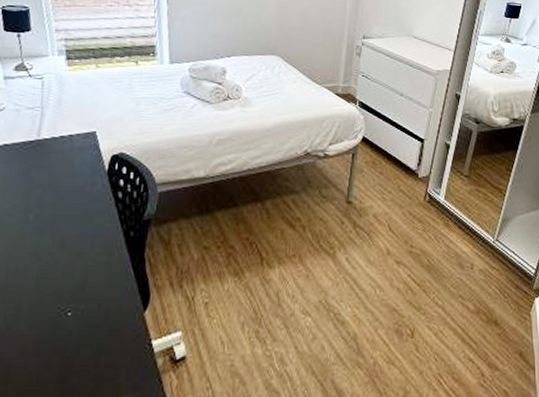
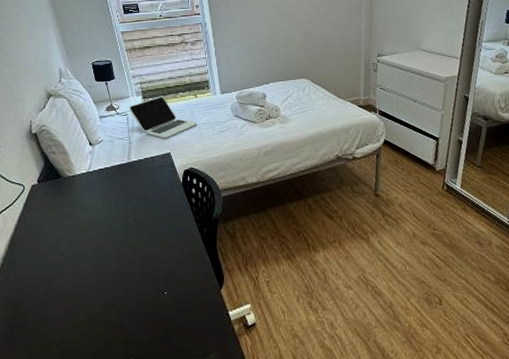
laptop: none [46,58,135,114] -> present [129,96,197,139]

